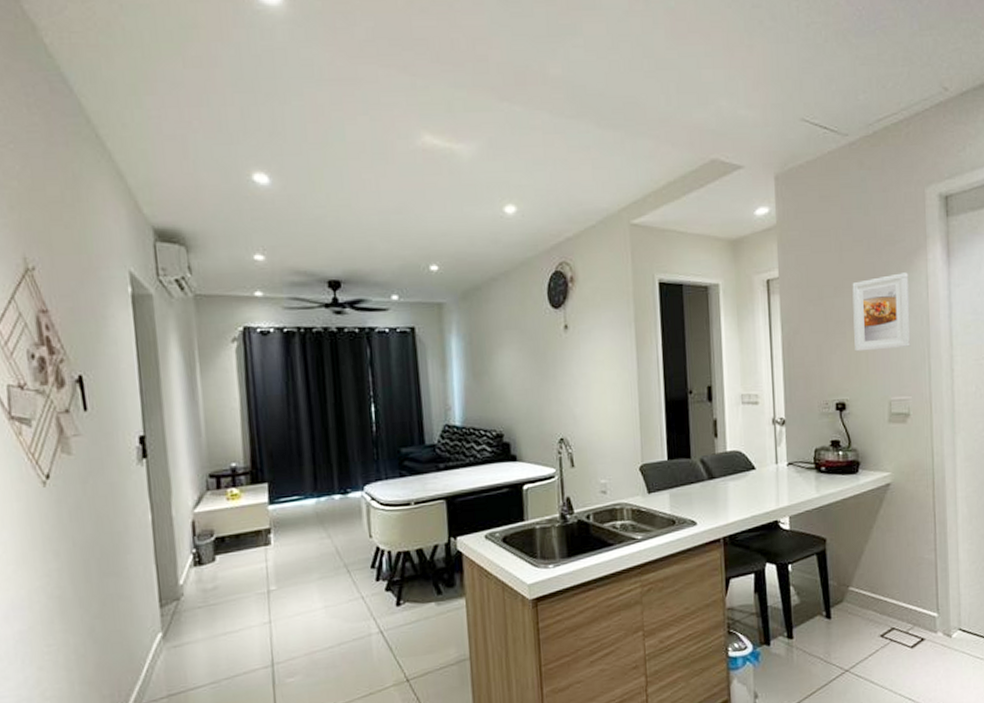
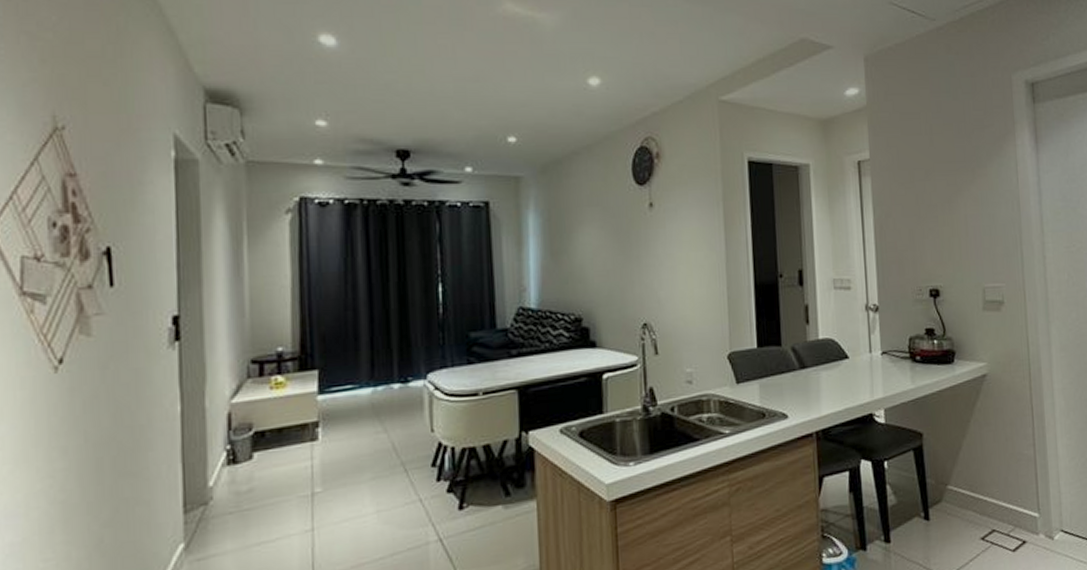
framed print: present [852,272,911,352] -> none [943,157,1003,237]

